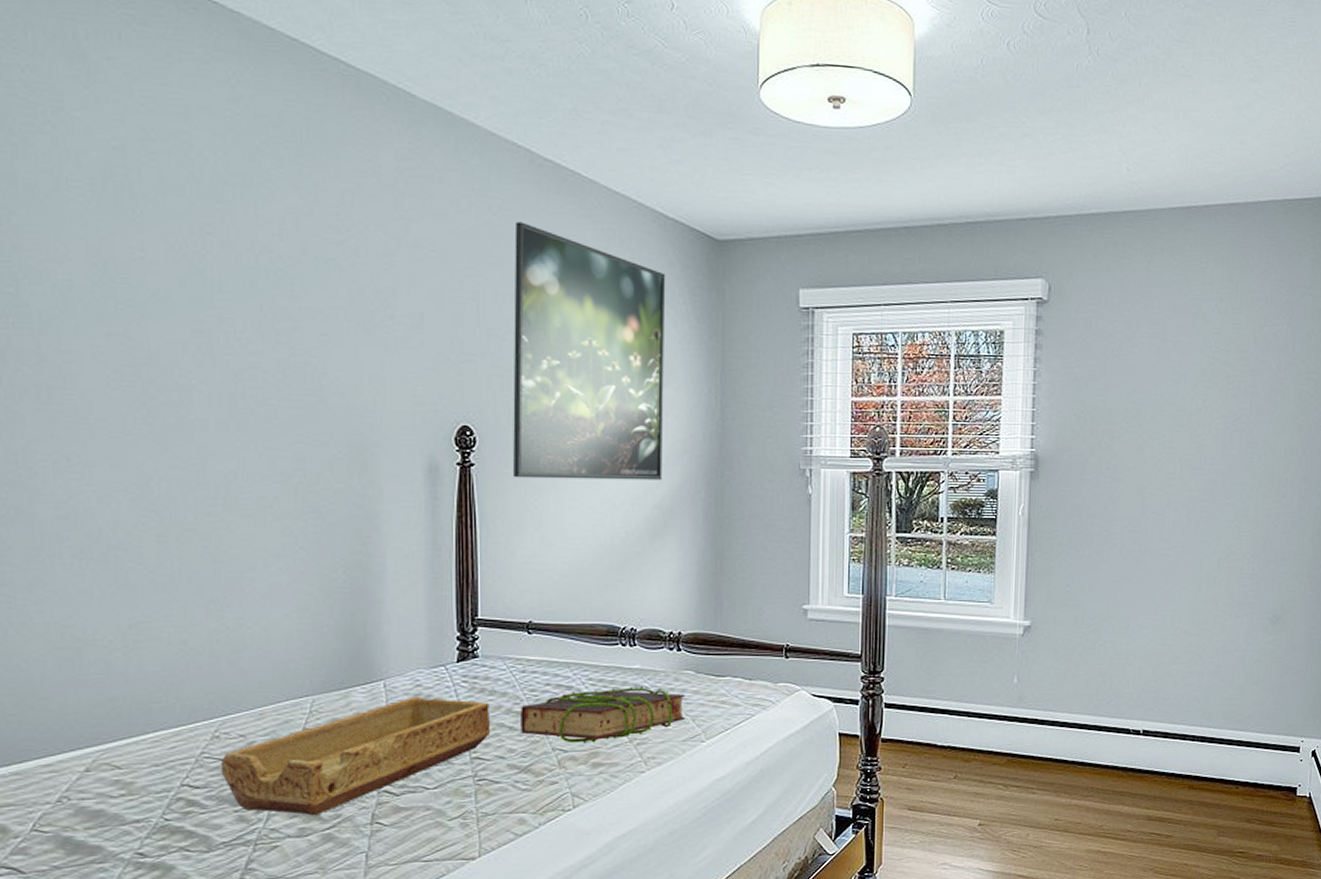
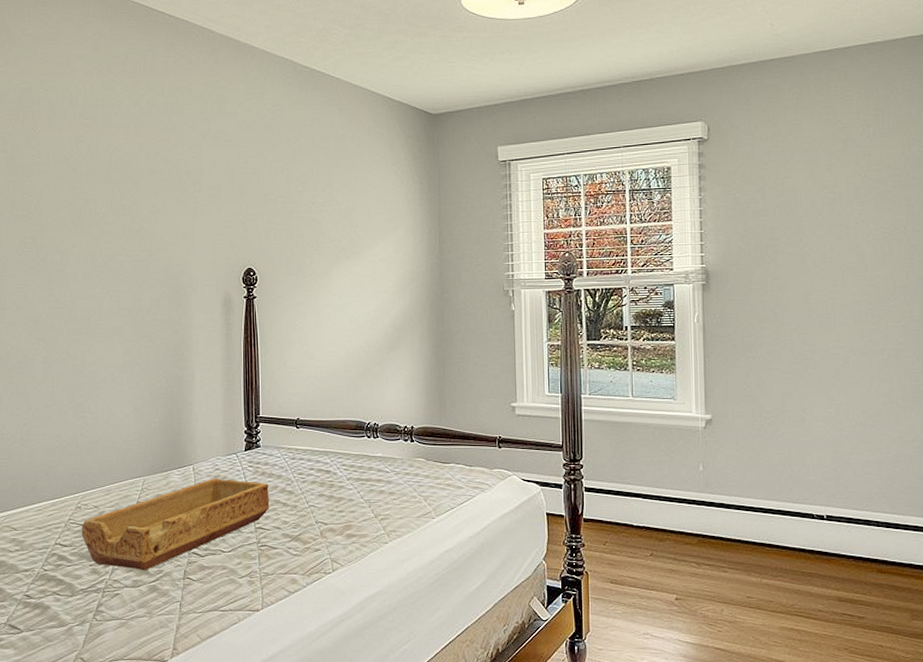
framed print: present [513,221,666,481] -> none [283,114,396,306]
book: present [521,686,686,743] -> none [292,471,419,518]

